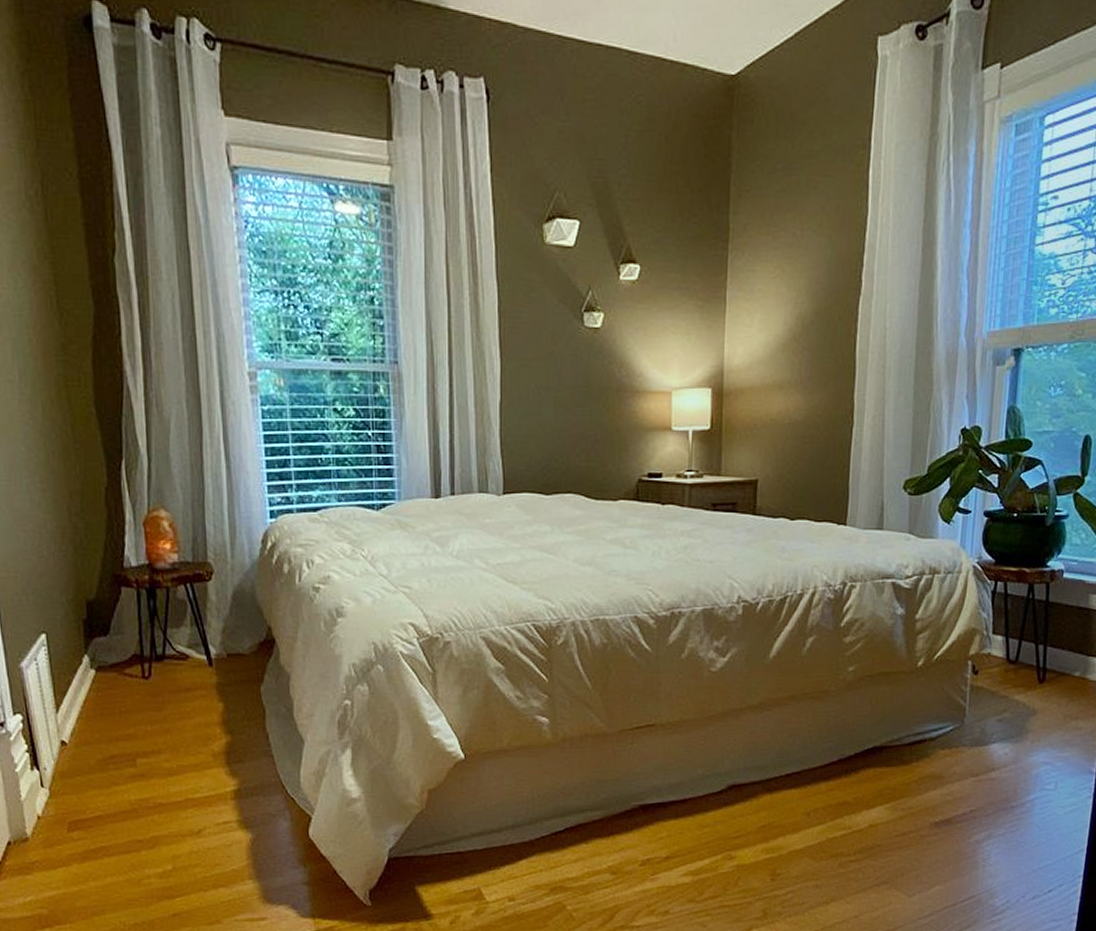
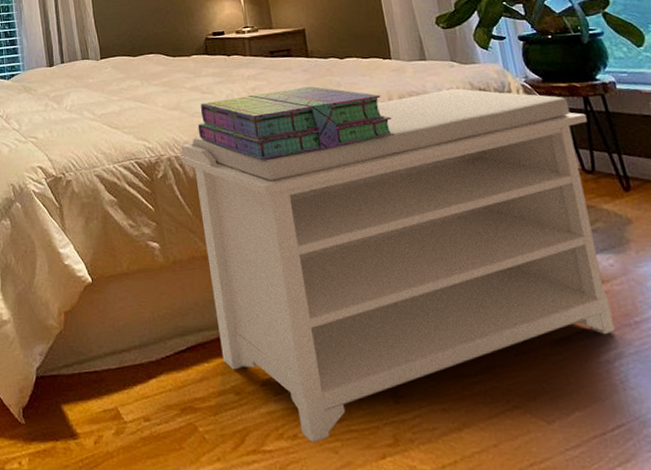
bench: none [588,565,1027,918] -> present [181,88,615,443]
stack of books: none [612,550,832,631] -> present [197,86,395,160]

